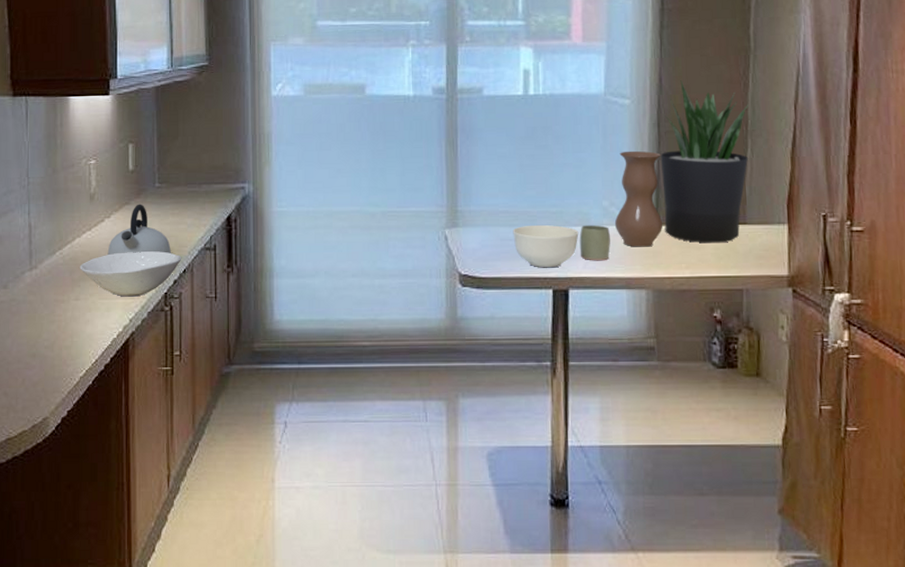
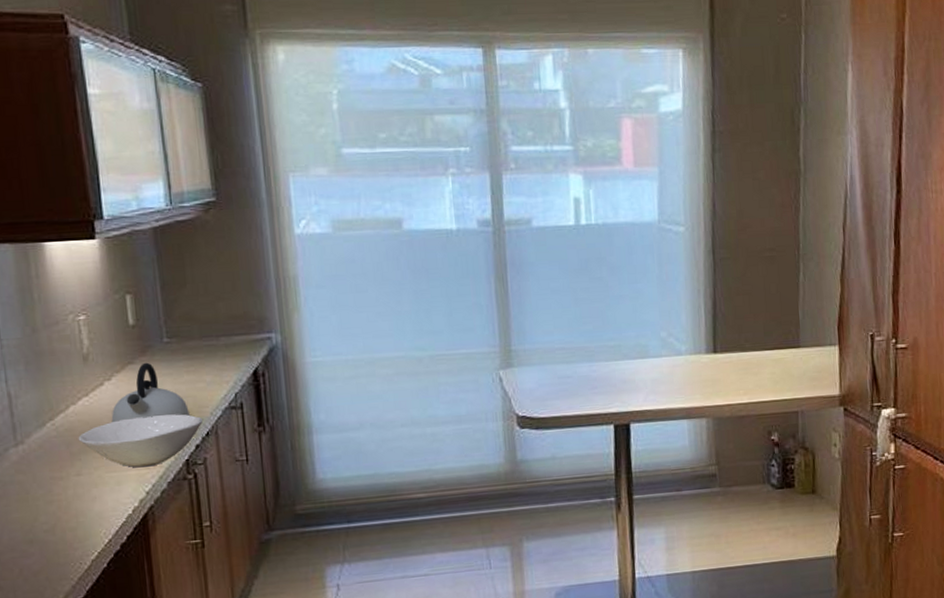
bowl: present [513,224,579,268] -> none [570,359,638,404]
mug: present [579,224,611,261] -> none [638,356,670,393]
vase: present [614,150,663,247] -> none [673,279,721,377]
planter: present [660,80,748,243] -> none [716,205,801,369]

